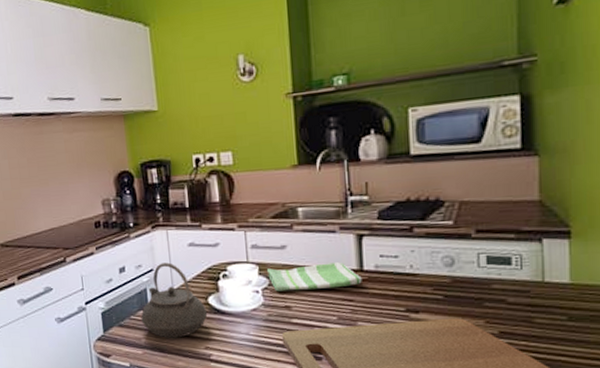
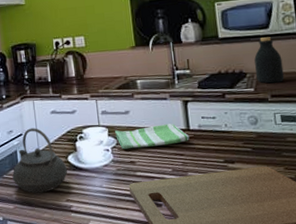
bottle: none [457,154,497,215] -> present [254,37,285,84]

